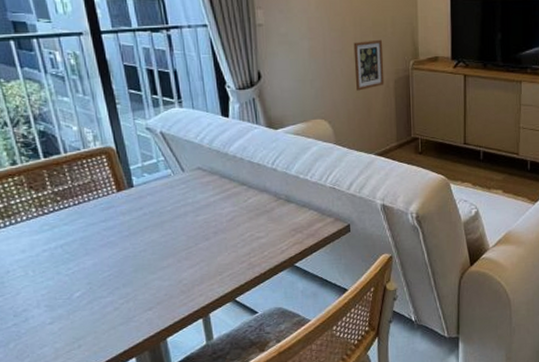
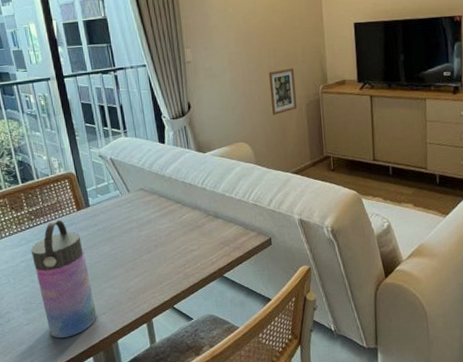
water bottle: none [55,202,141,339] -> present [30,220,97,339]

